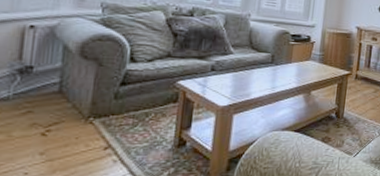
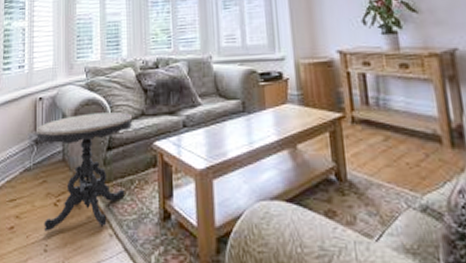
side table: none [21,48,157,160] -> present [36,112,133,231]

